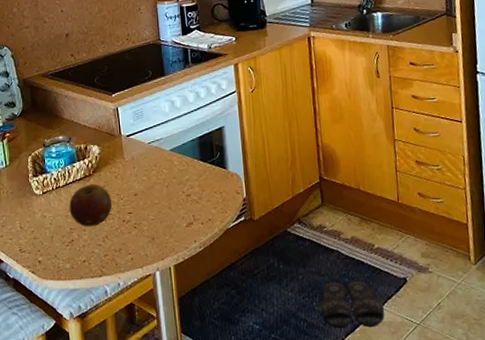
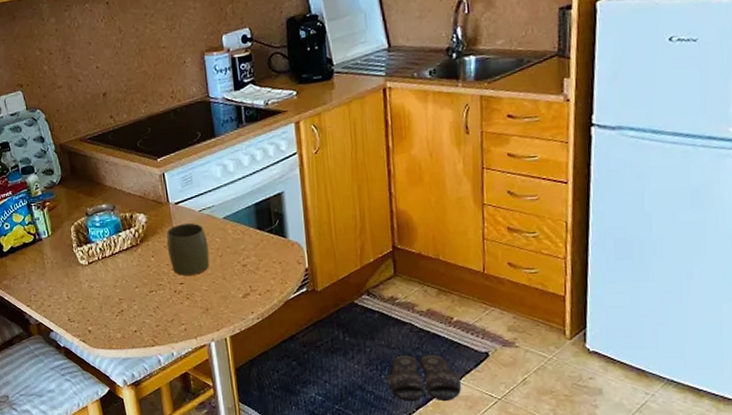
fruit: present [69,184,113,226] -> none [116,254,163,297]
mug: none [117,155,157,205] -> present [166,223,210,276]

